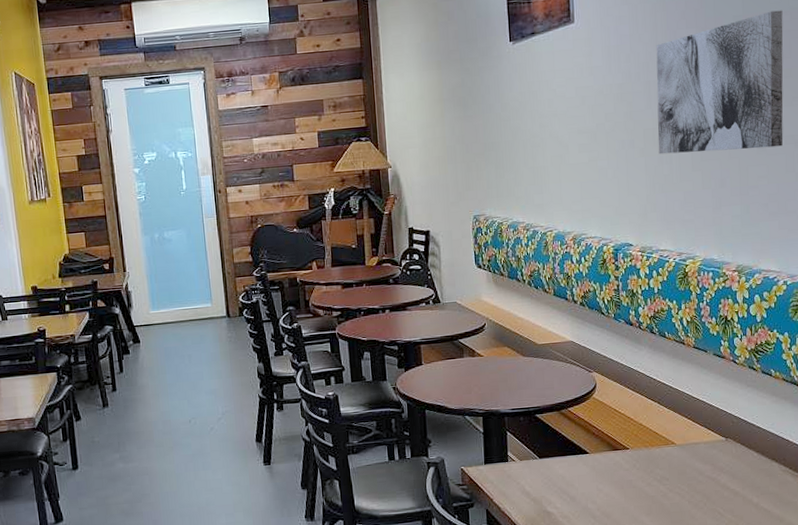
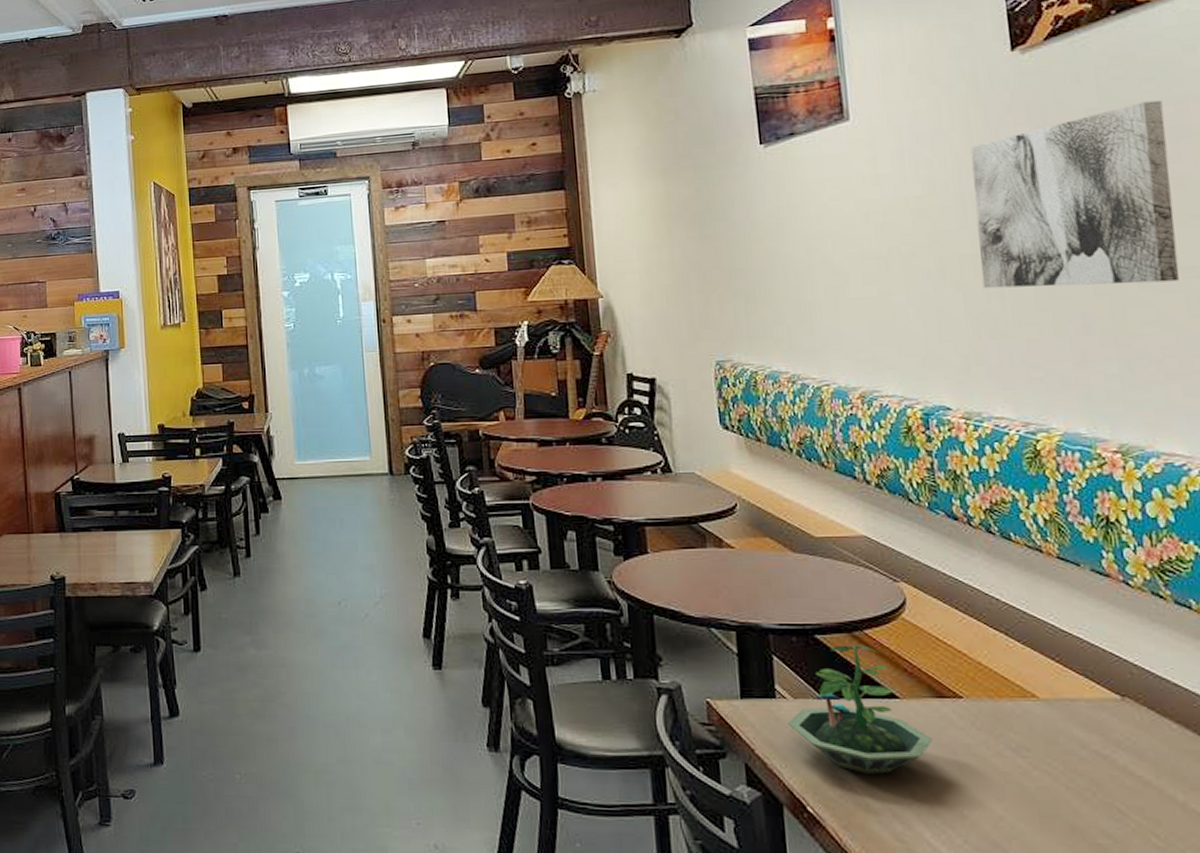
terrarium: none [515,419,608,507] -> present [787,645,933,774]

